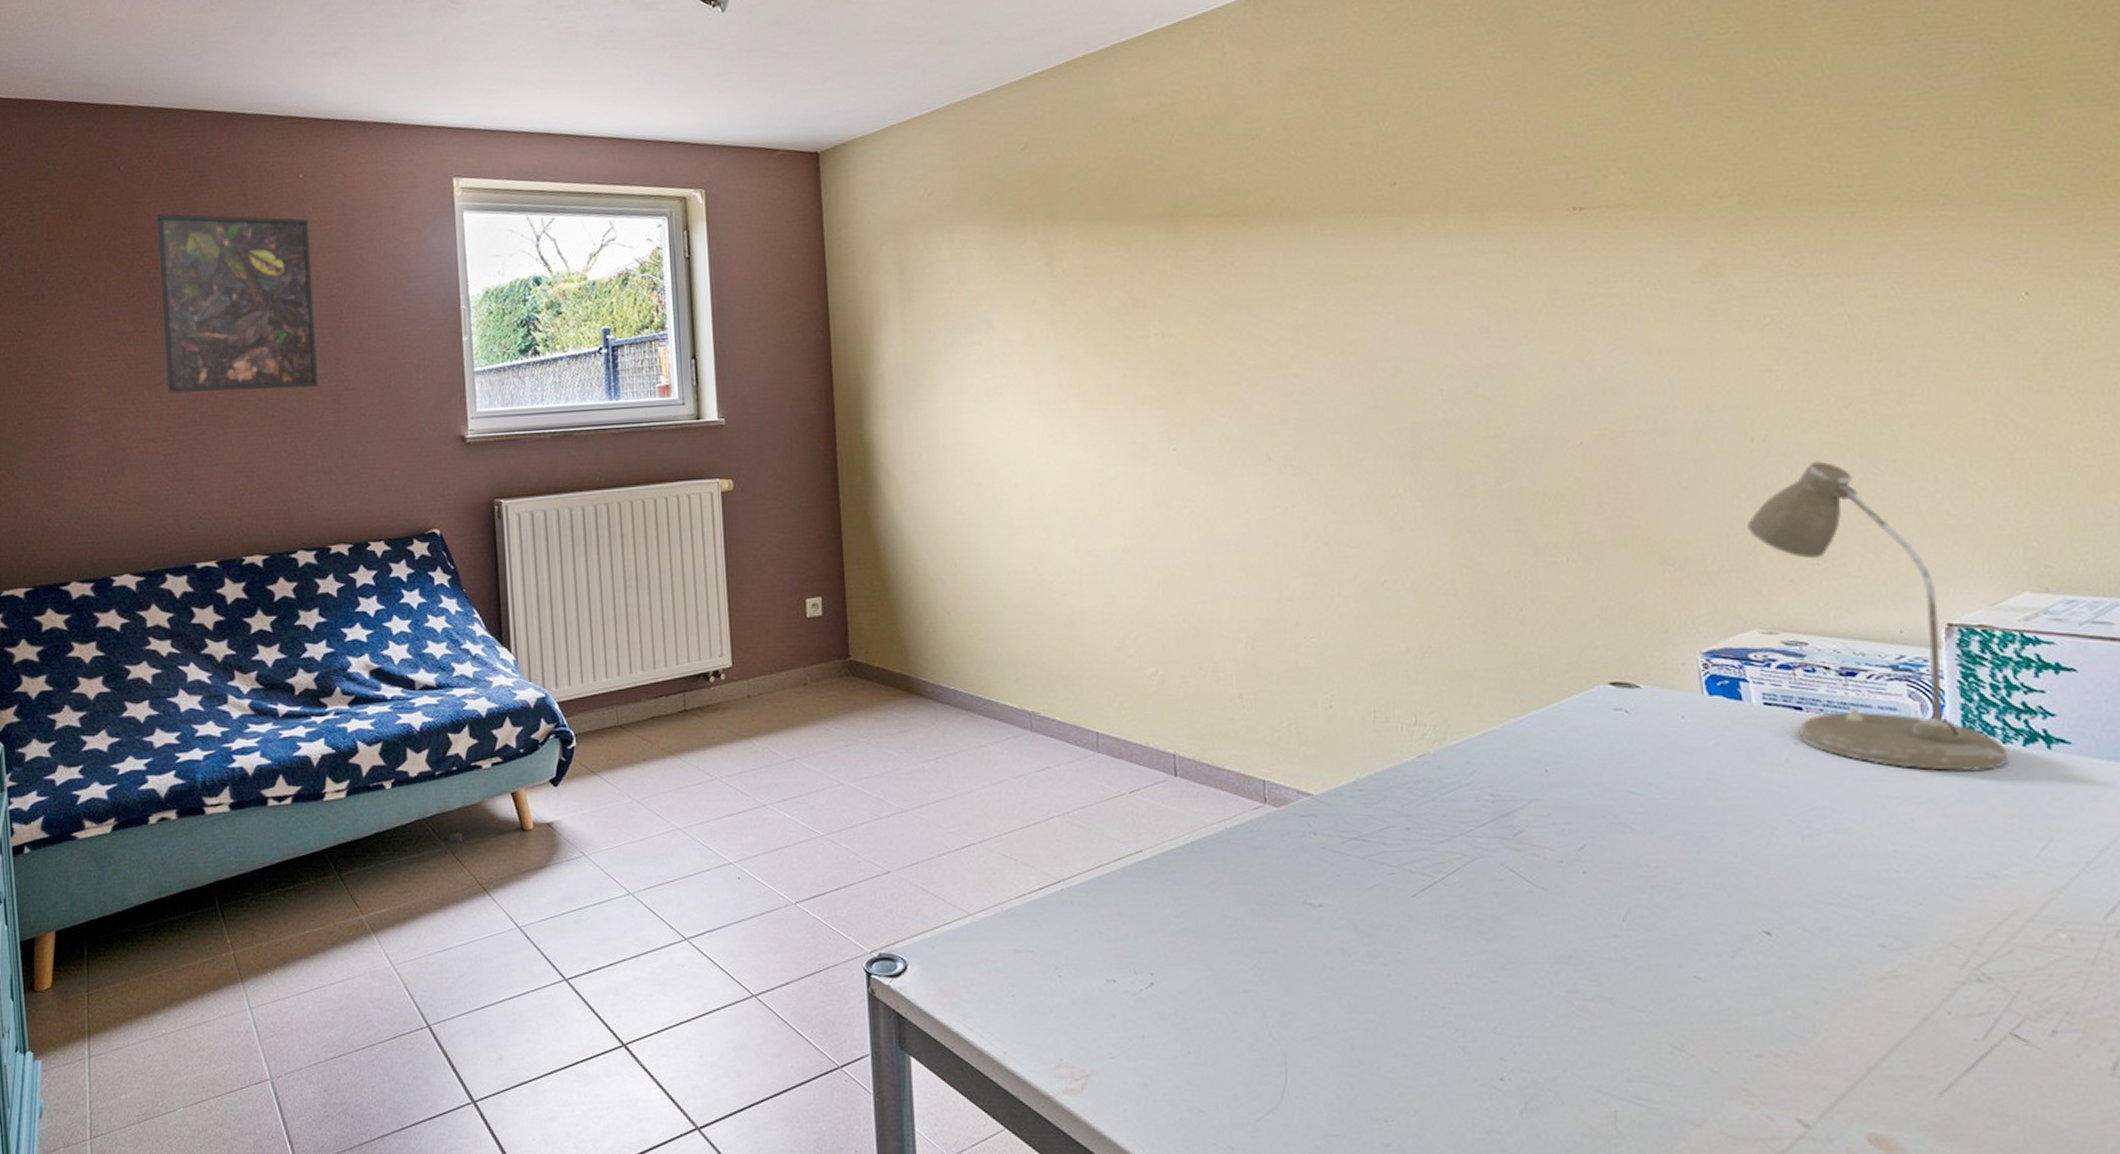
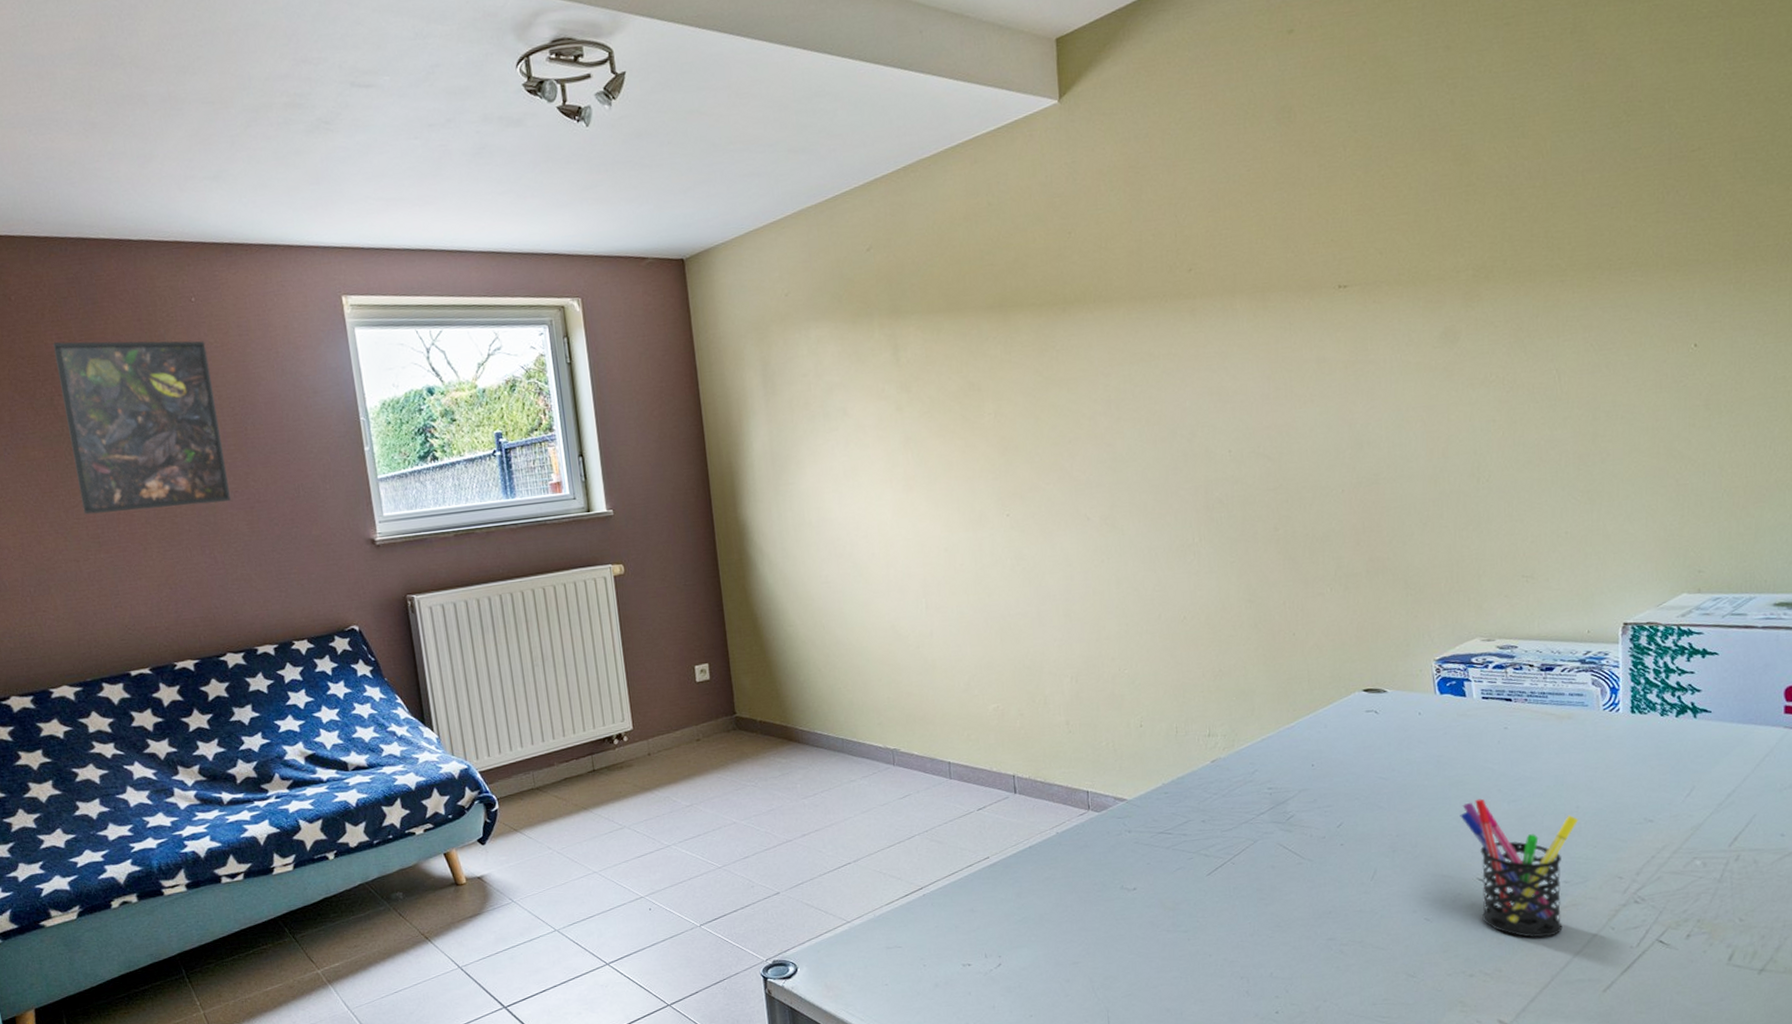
pen holder: none [1738,829,1897,1015] -> present [1460,798,1579,938]
desk lamp: present [1747,461,2009,772] -> none [1473,495,1665,741]

